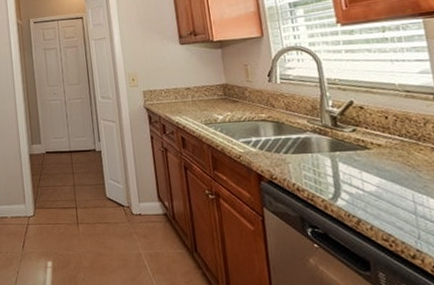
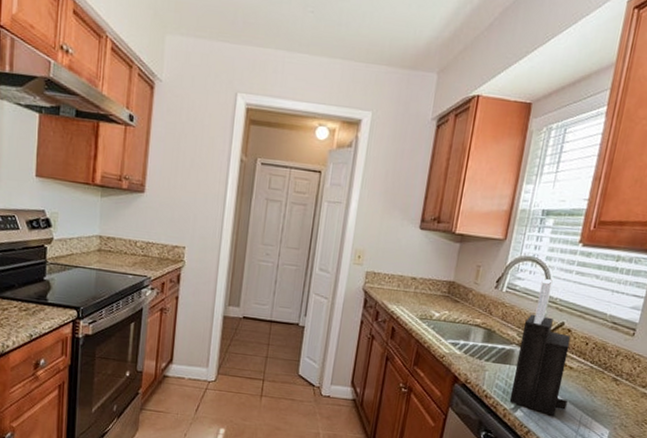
knife block: none [311,63,392,201] -> present [509,279,571,417]

